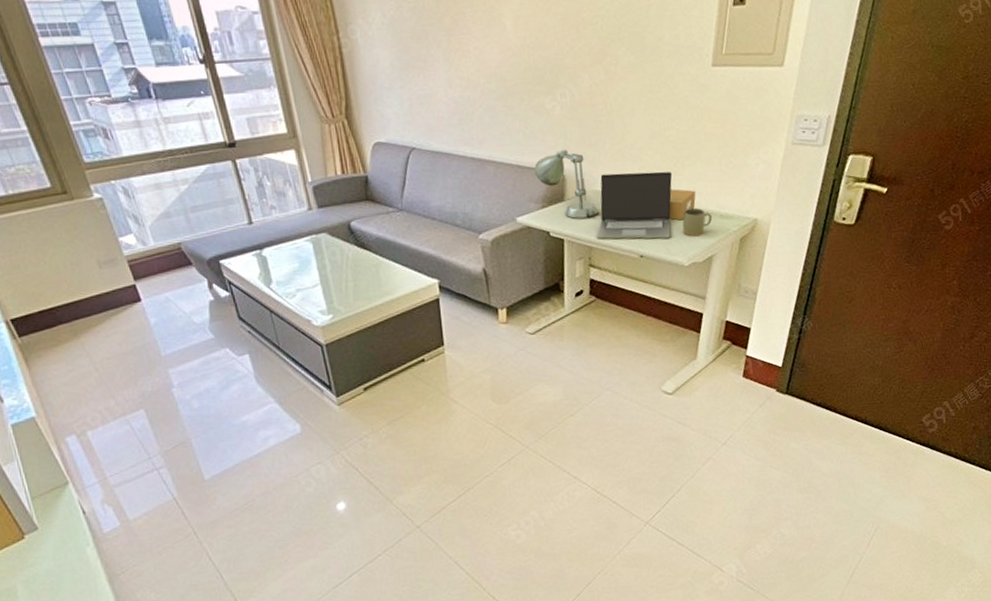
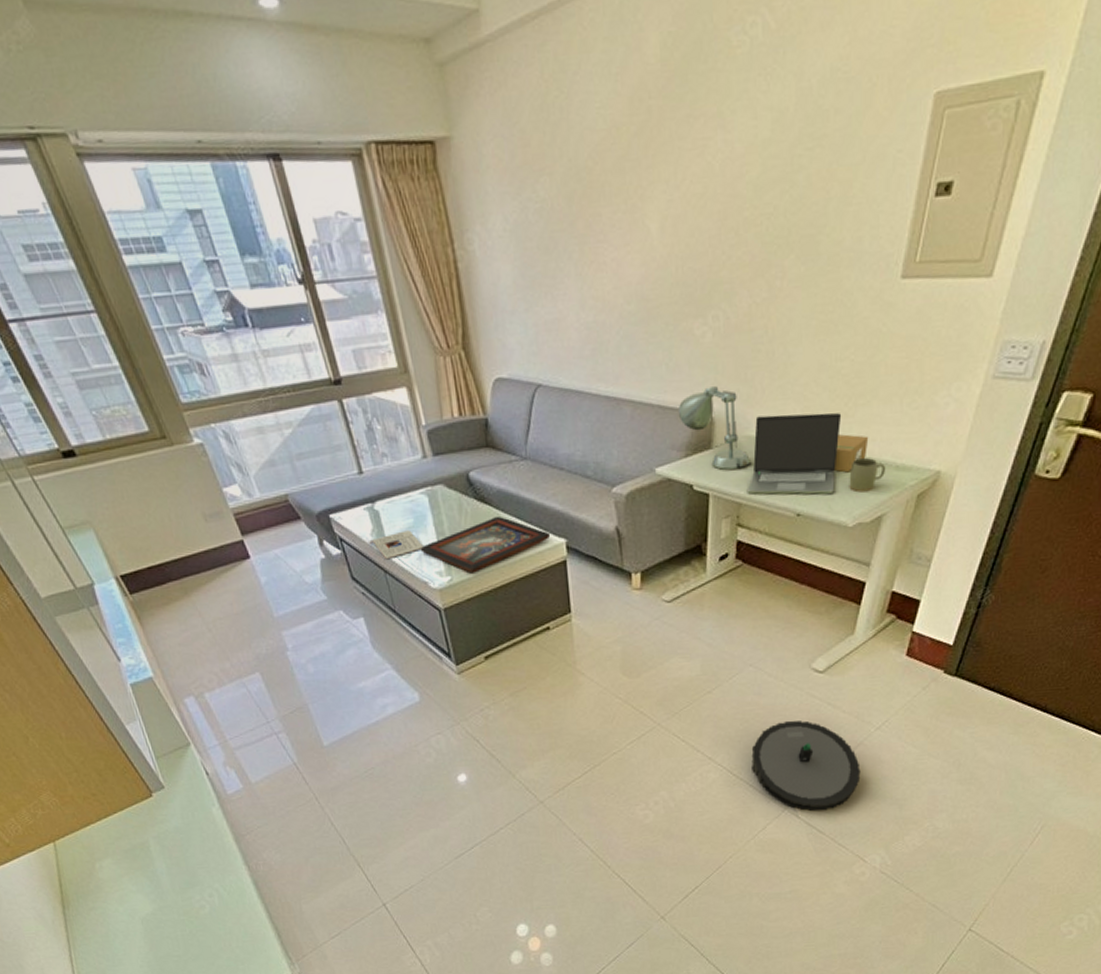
magazine: none [256,273,307,301] -> present [369,530,423,560]
decorative tray: none [304,260,425,312] -> present [420,515,551,574]
robot vacuum: none [612,438,713,525] -> present [751,720,861,812]

